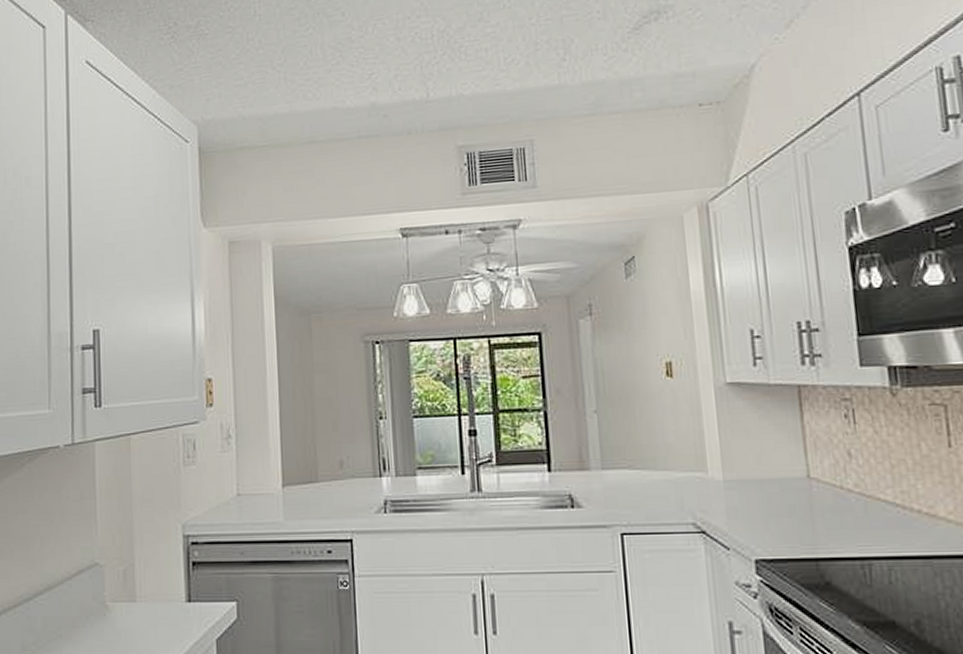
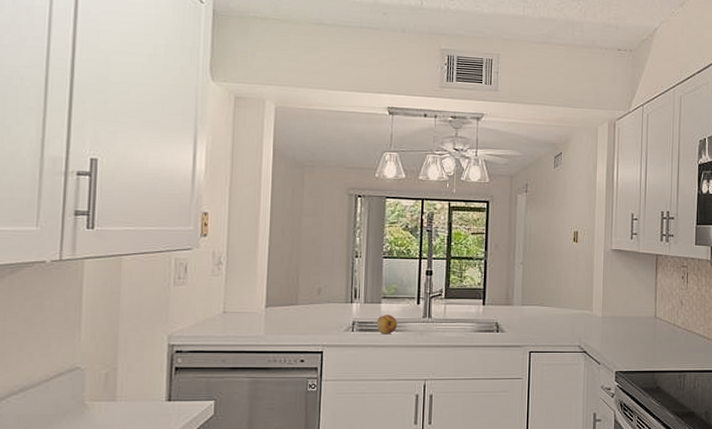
fruit: none [412,490,440,516] -> present [376,314,398,335]

